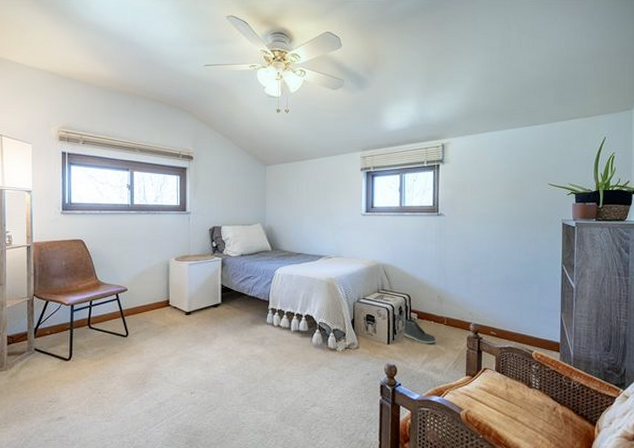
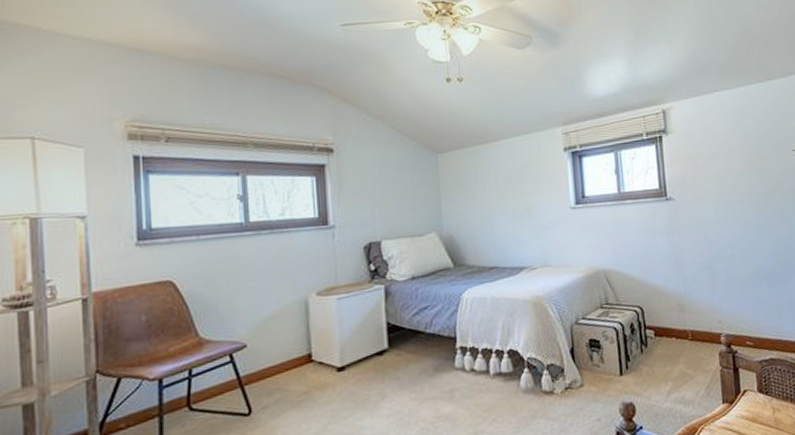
sneaker: present [404,318,436,343] -> none [639,337,681,369]

